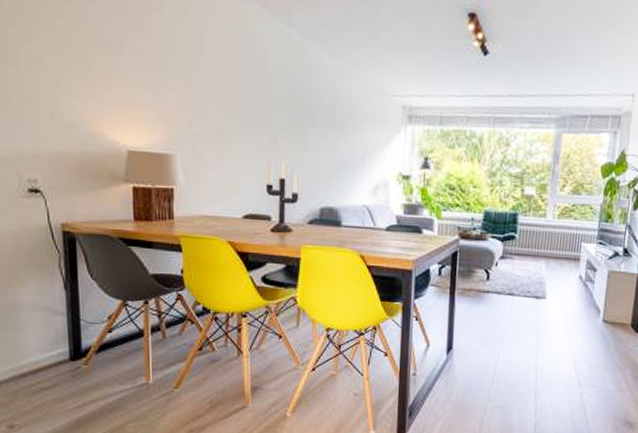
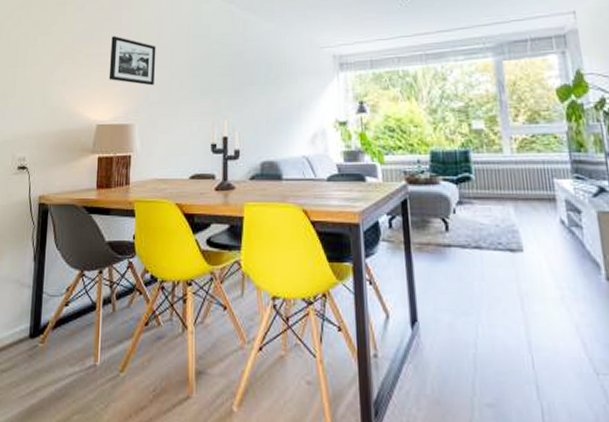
picture frame: none [138,45,199,113] -> present [109,36,156,86]

